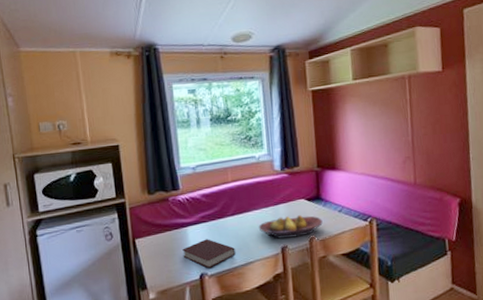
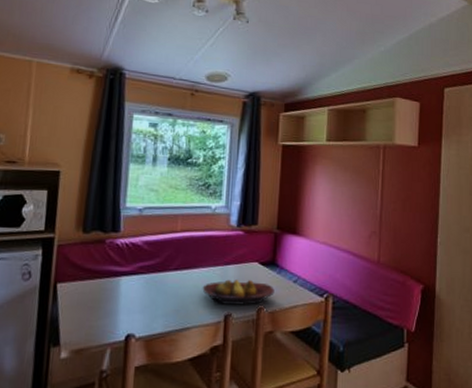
book: present [182,239,236,269] -> none [110,294,172,330]

